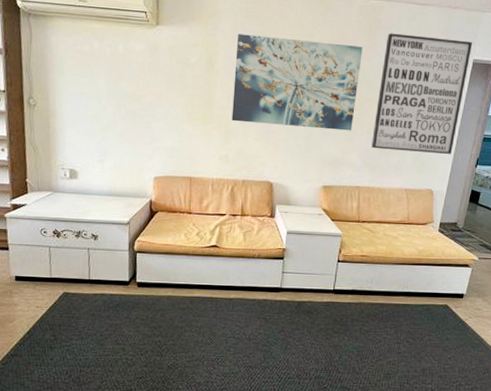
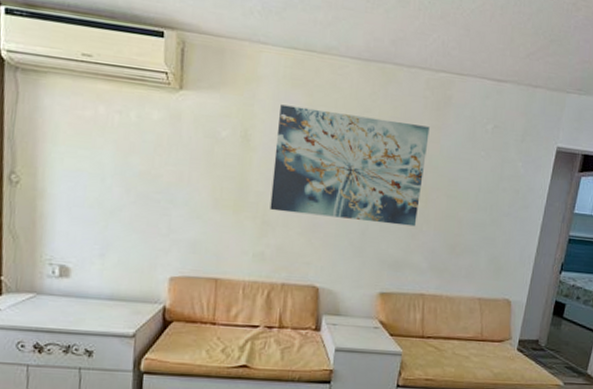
wall art: present [371,33,473,155] -> none [439,112,557,259]

